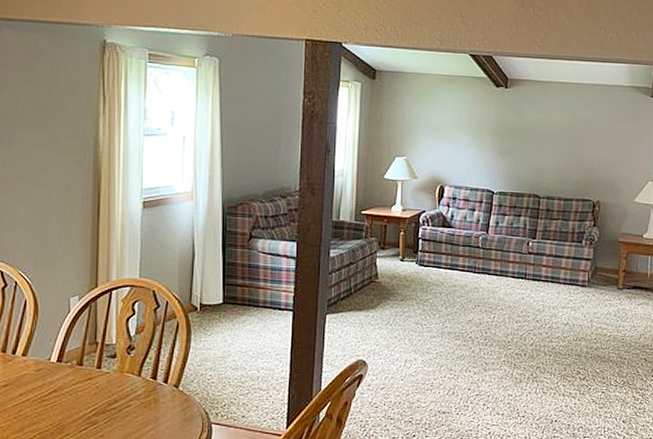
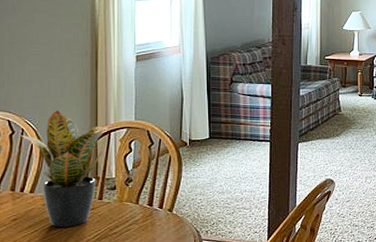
potted plant: none [12,262,110,398] -> present [19,110,109,228]

